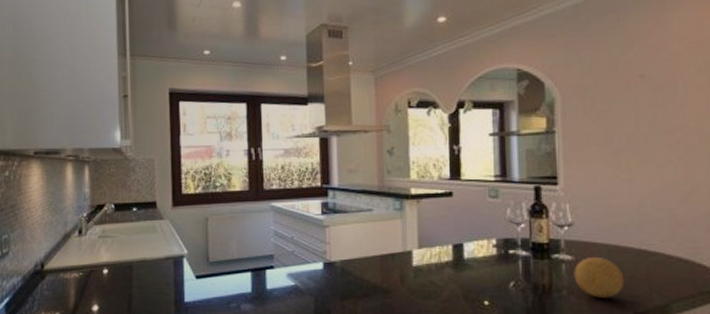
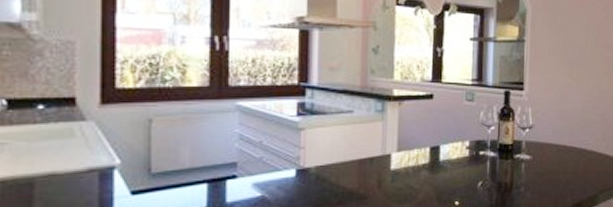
fruit: present [574,257,624,298] -> none [530,156,568,193]

